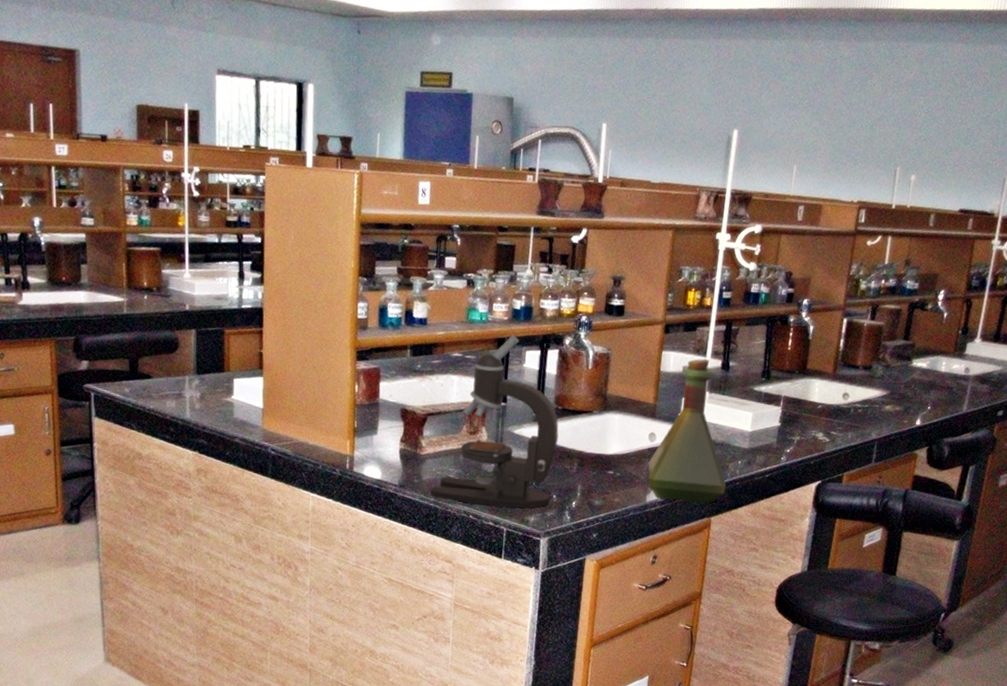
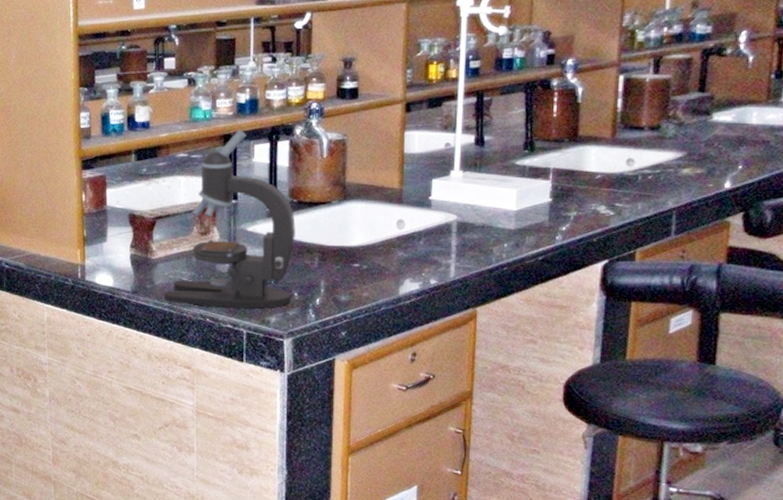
flask: present [648,359,727,504] -> none [398,136,492,293]

